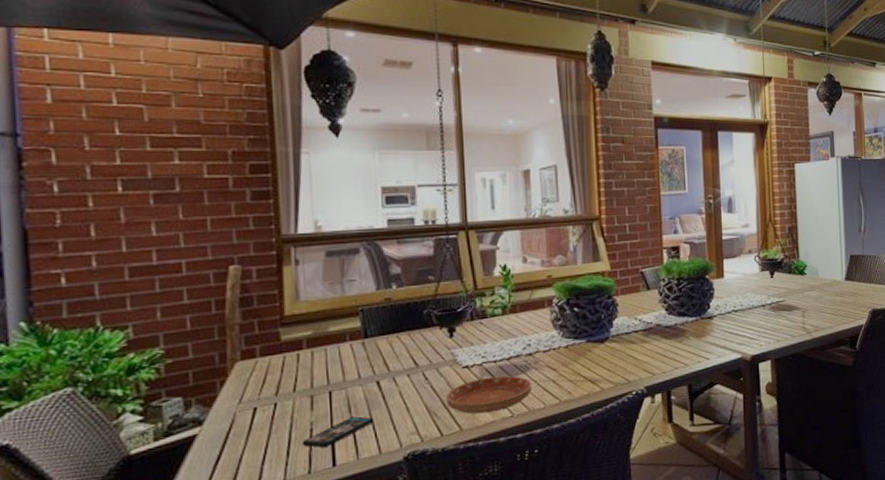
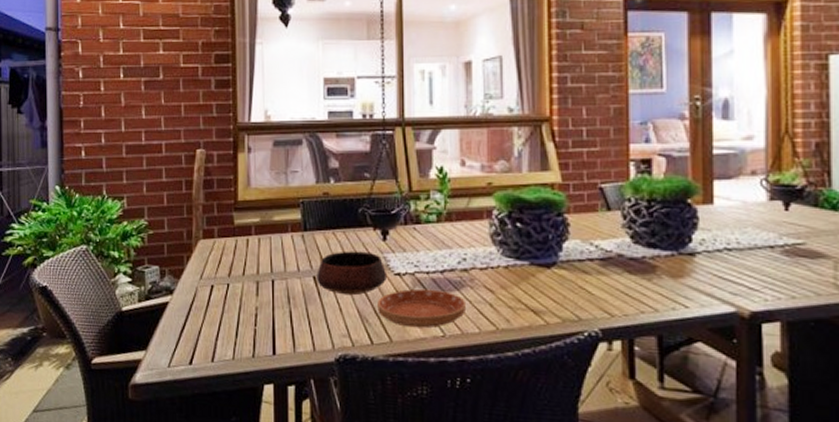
smartphone: present [302,416,374,448] -> none [248,308,310,335]
bowl: none [380,350,456,395] -> present [317,251,388,296]

